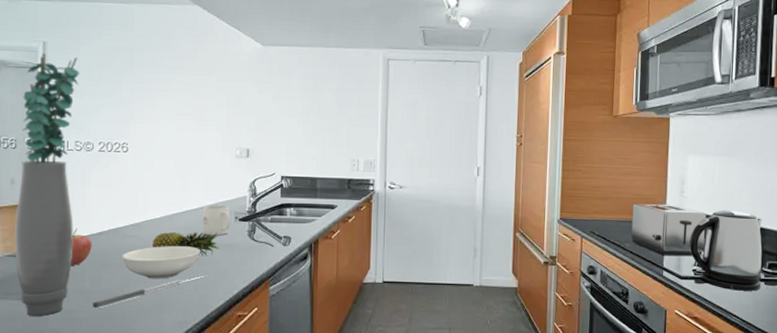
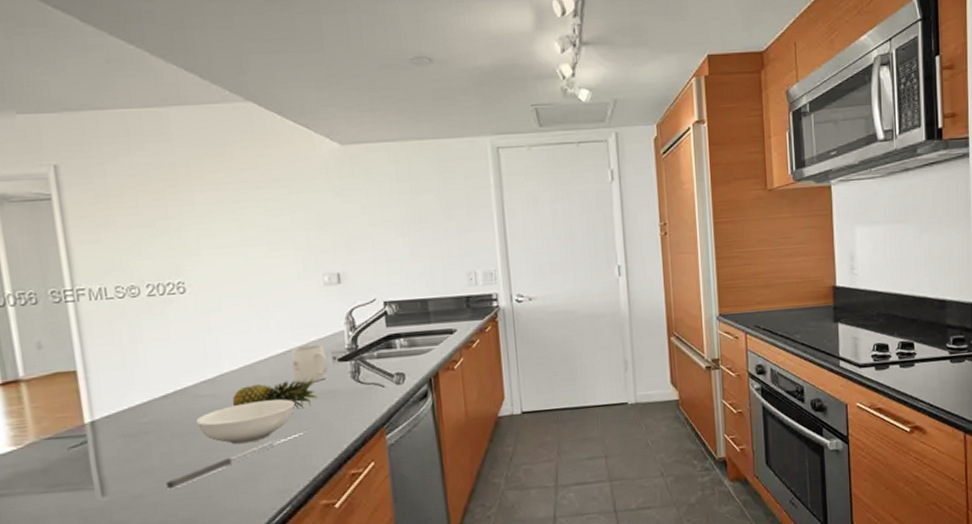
vase: present [15,53,79,316] -> none [37,180,133,509]
fruit: present [71,228,92,265] -> none [127,394,156,440]
toaster: present [631,203,707,256] -> none [799,284,882,343]
kettle: present [689,210,762,291] -> none [865,283,947,374]

